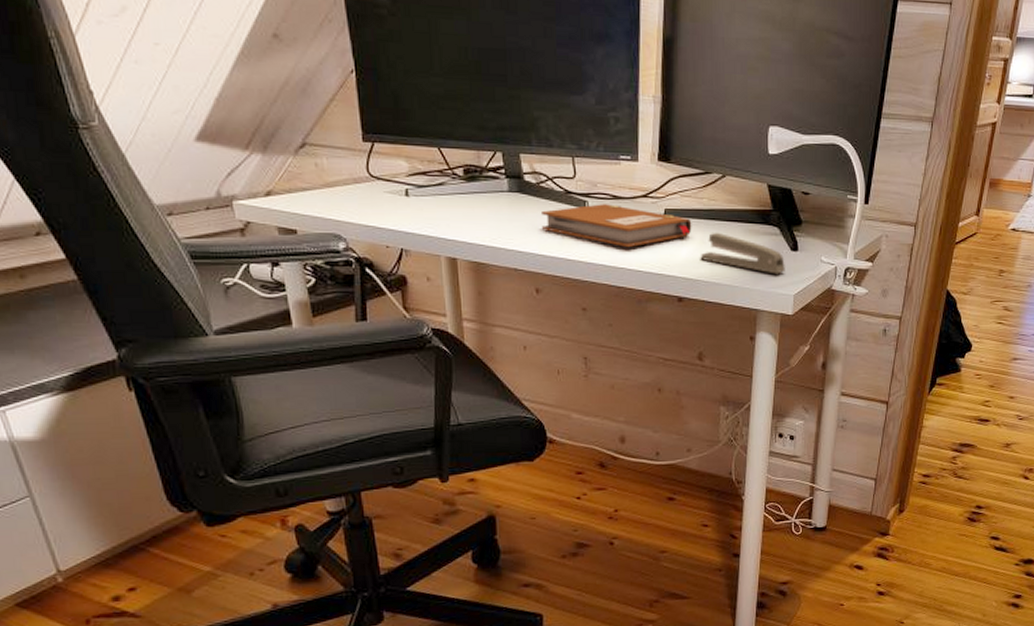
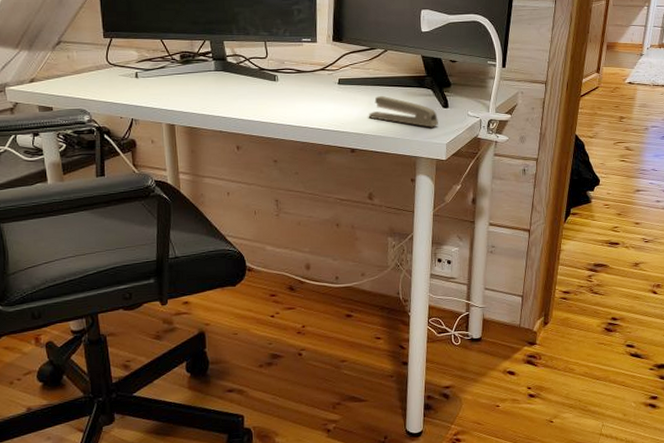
notebook: present [542,204,692,248] -> none [241,77,361,111]

